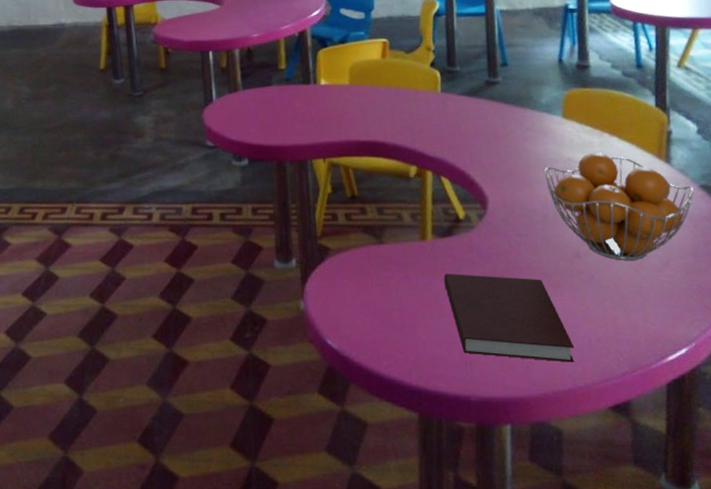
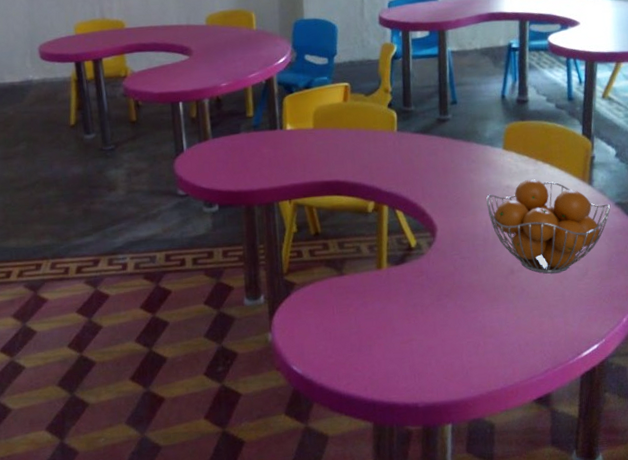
notebook: present [443,273,575,363] -> none [397,295,507,367]

